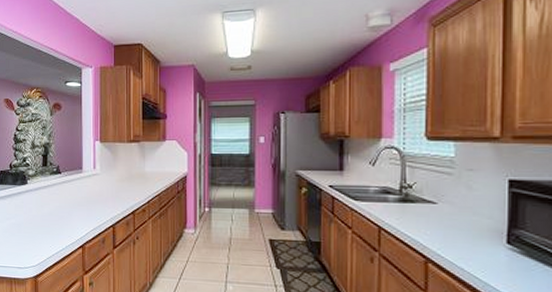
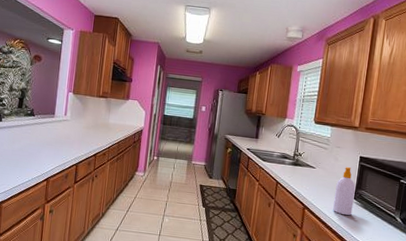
soap bottle: none [474,197,508,269] -> present [333,167,356,216]

